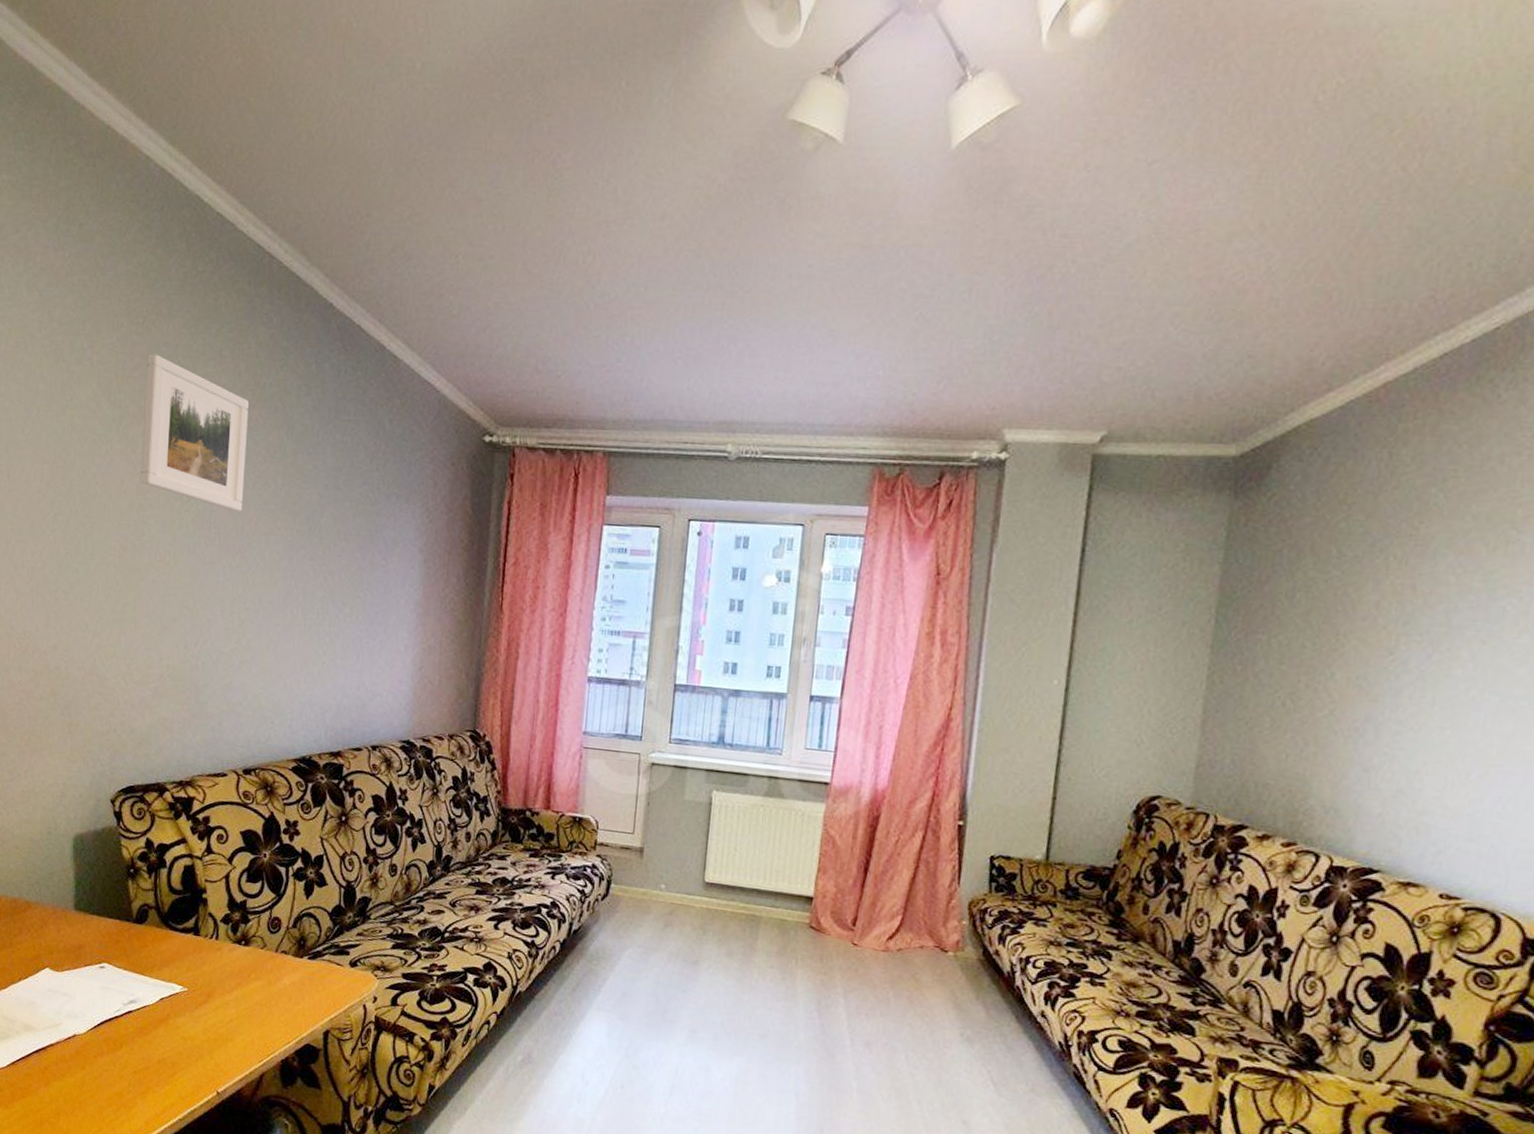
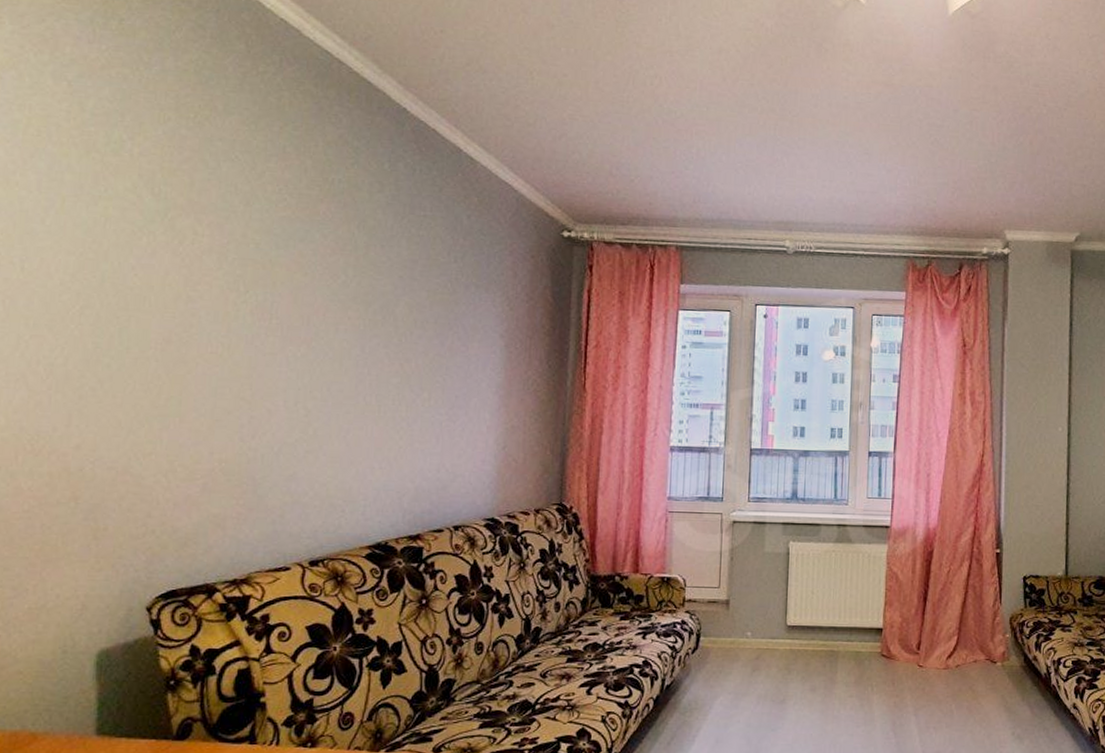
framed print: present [140,354,249,511] -> none [189,148,316,302]

